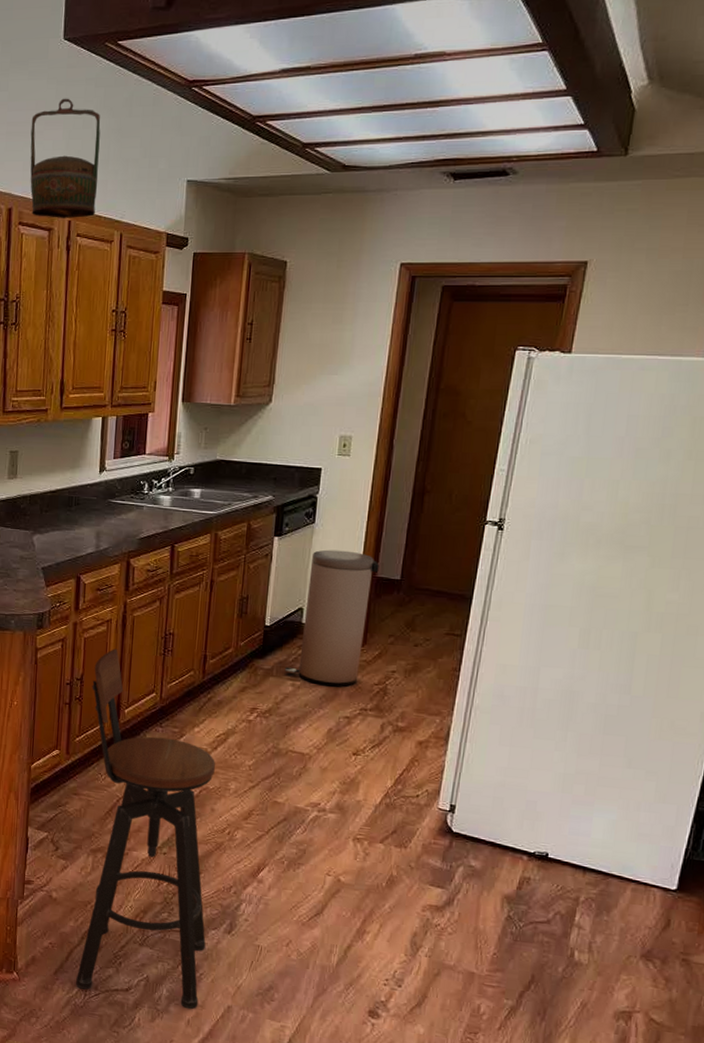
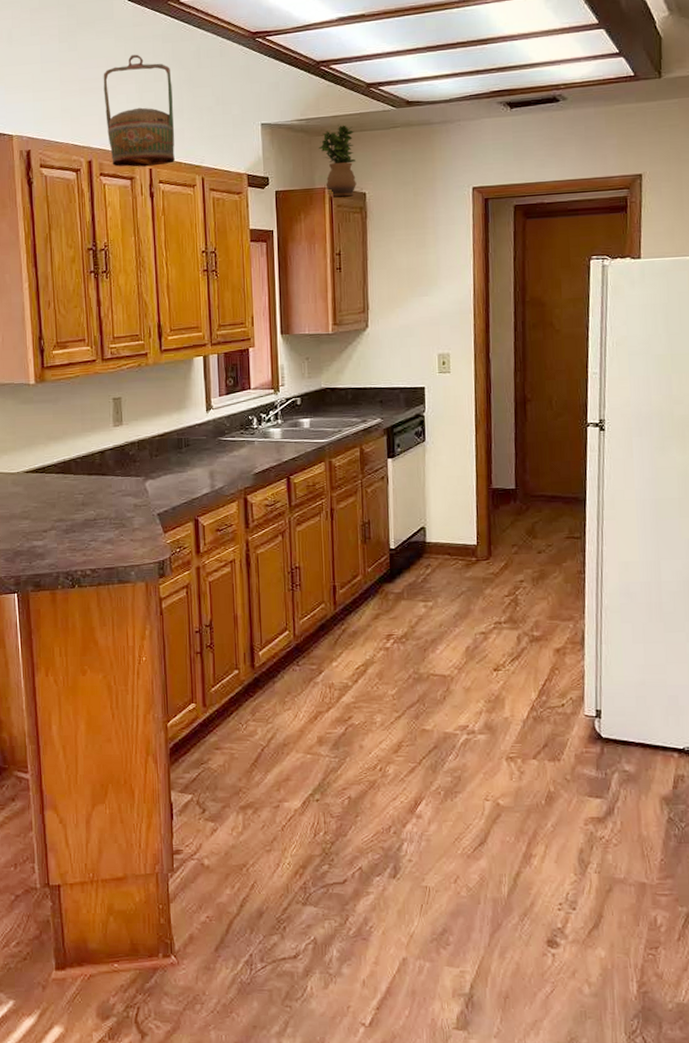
bar stool: present [76,649,215,1009] -> none [222,589,372,967]
potted plant: none [244,186,283,265] -> present [319,124,357,199]
pedal bin: present [284,549,379,687] -> none [415,465,493,604]

